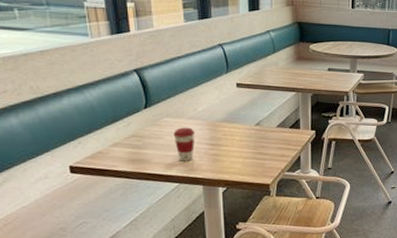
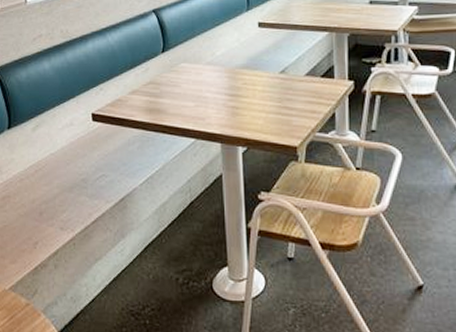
coffee cup: present [173,127,196,161] -> none [190,74,213,113]

